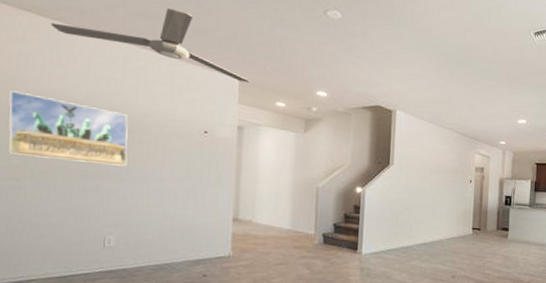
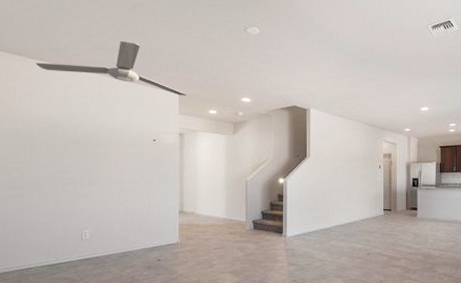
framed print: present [8,91,128,166] -> none [9,119,96,173]

